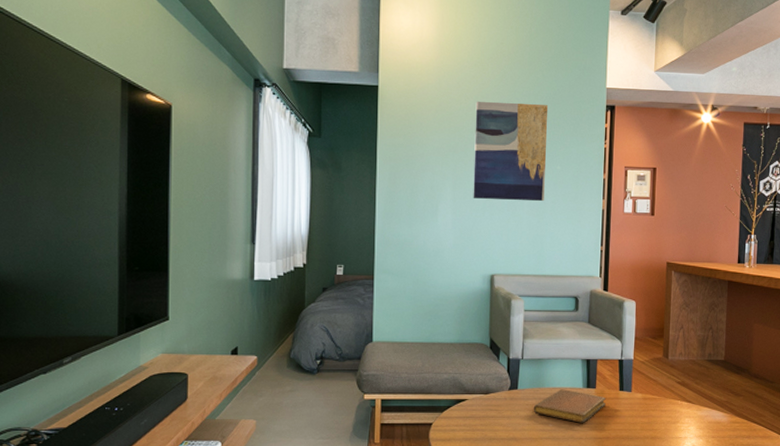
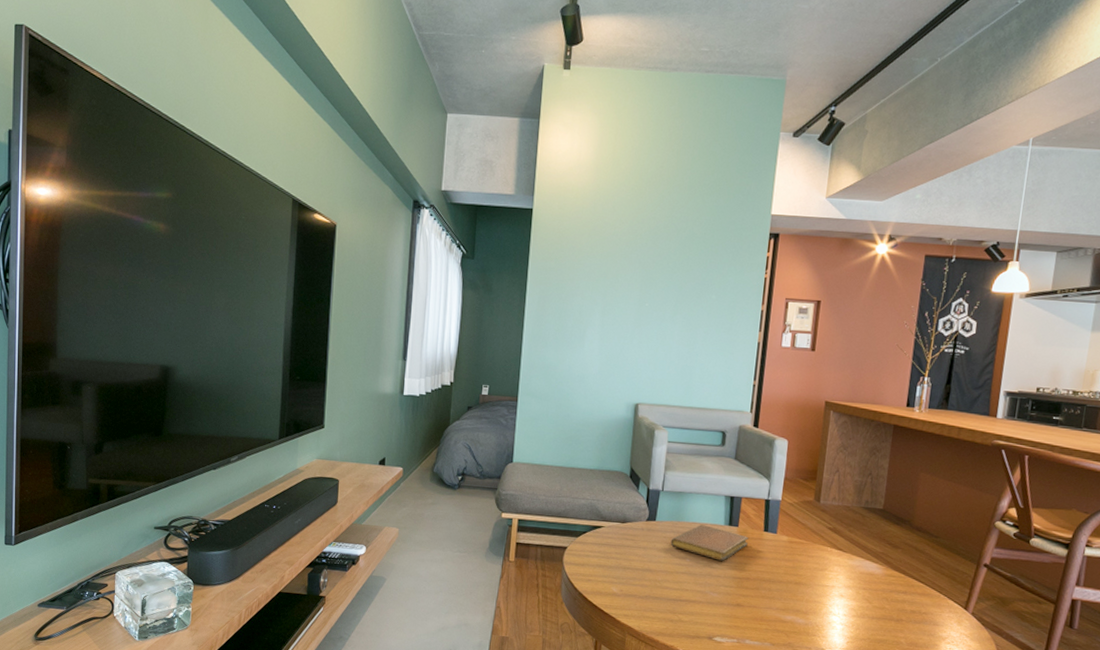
wall art: present [473,101,549,202] -> none [621,226,707,332]

